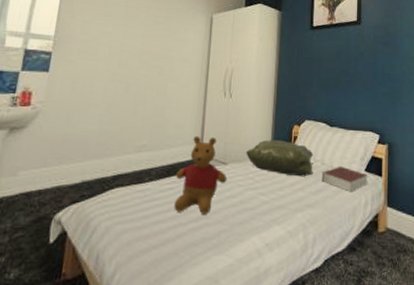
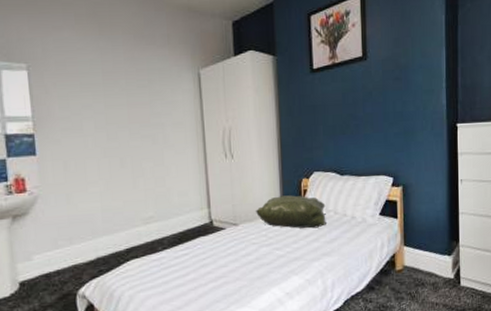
teddy bear: present [174,135,228,214] -> none [188,200,241,275]
book: present [321,166,368,193] -> none [335,213,383,237]

